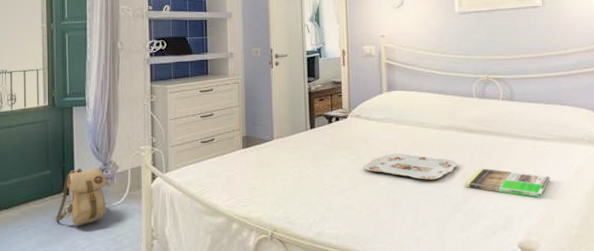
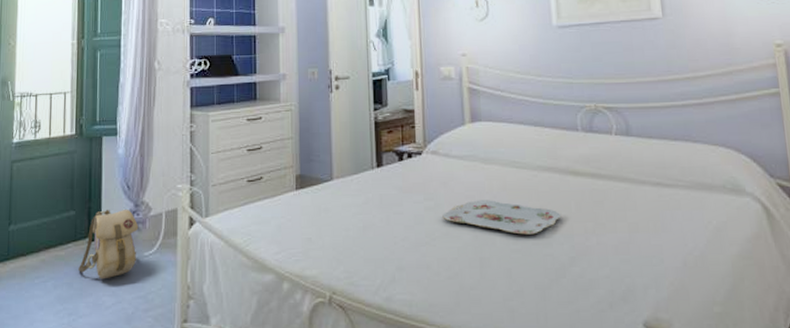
magazine: present [464,168,550,198] -> none [570,221,683,262]

